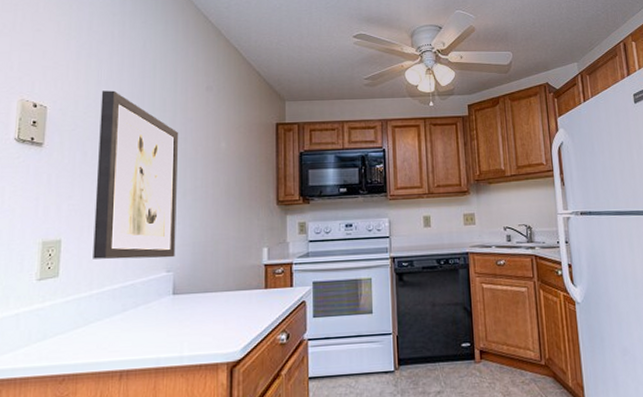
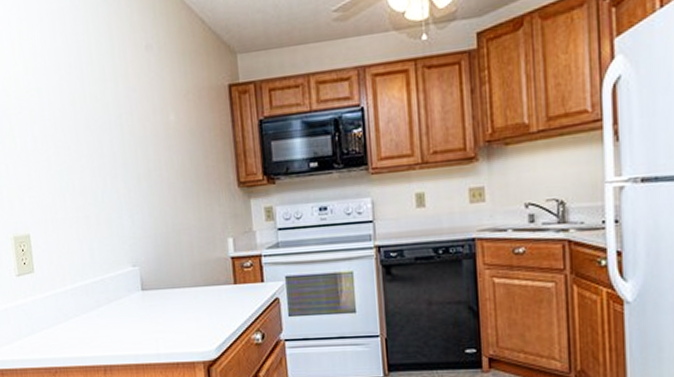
wall art: present [93,90,179,260] -> none [38,61,139,254]

